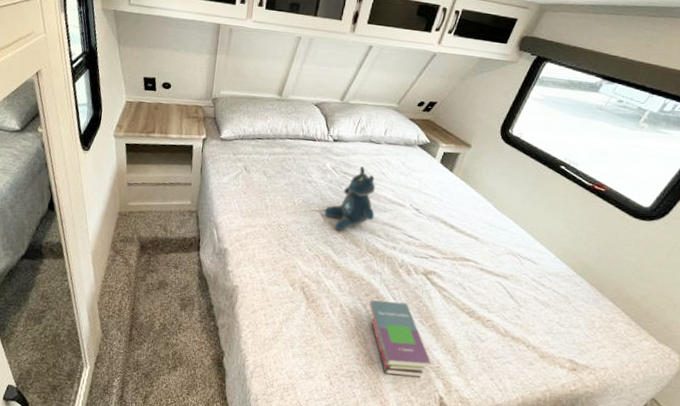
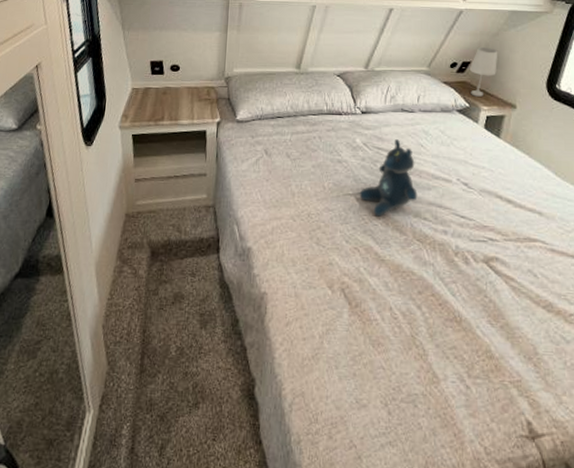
books: present [369,300,431,377] -> none [425,298,510,397]
table lamp: none [433,89,463,135] -> present [469,46,498,97]

